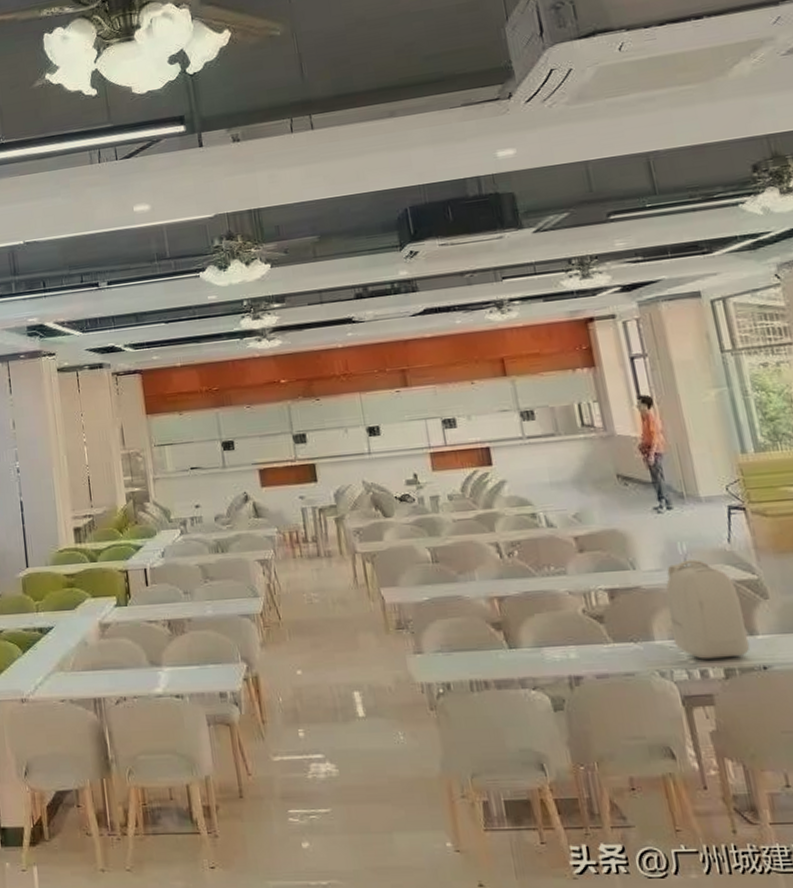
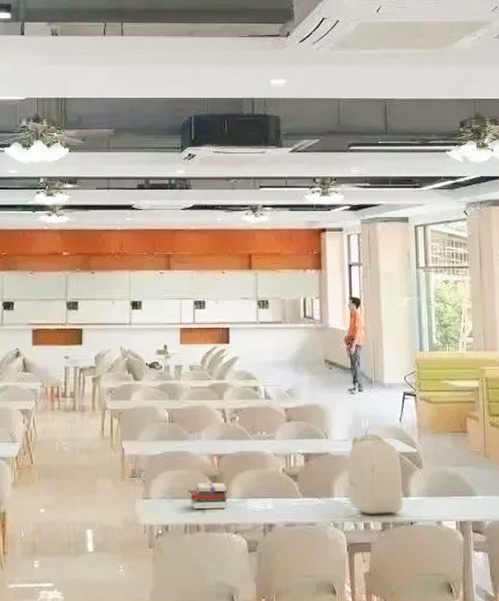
books: none [467,629,521,663] -> present [188,482,229,510]

